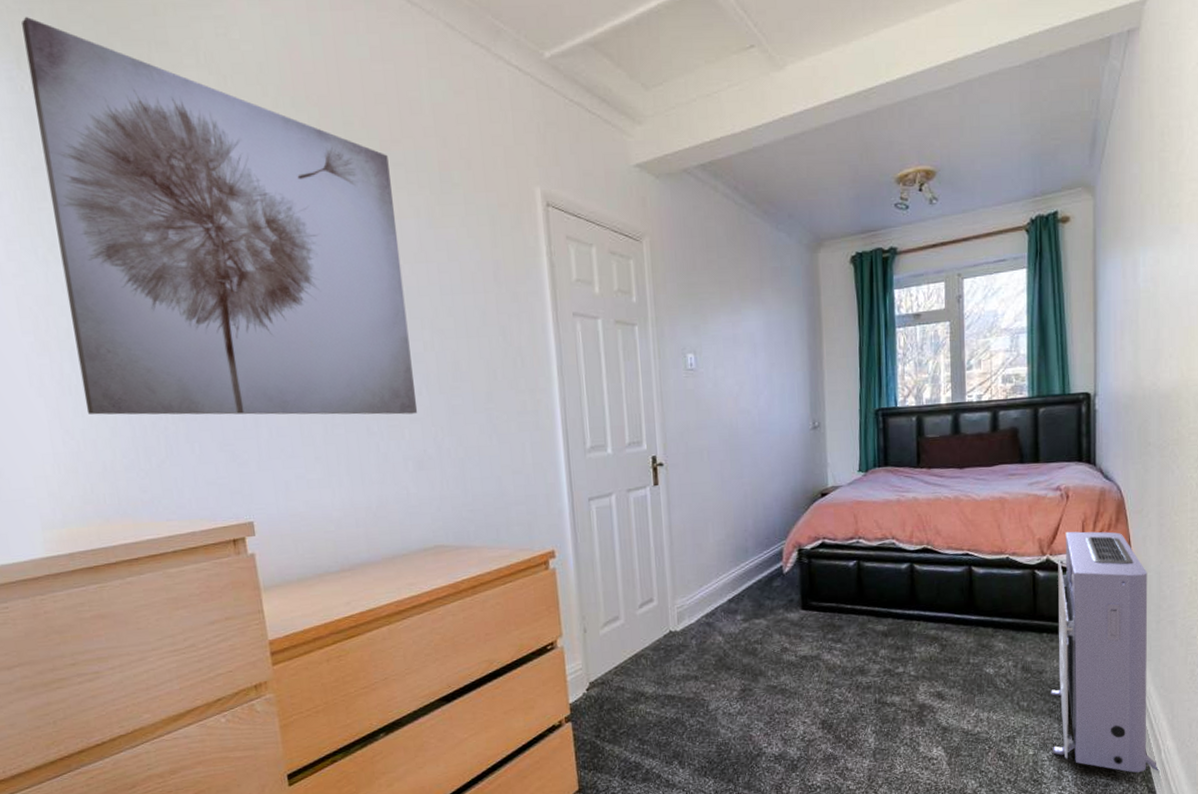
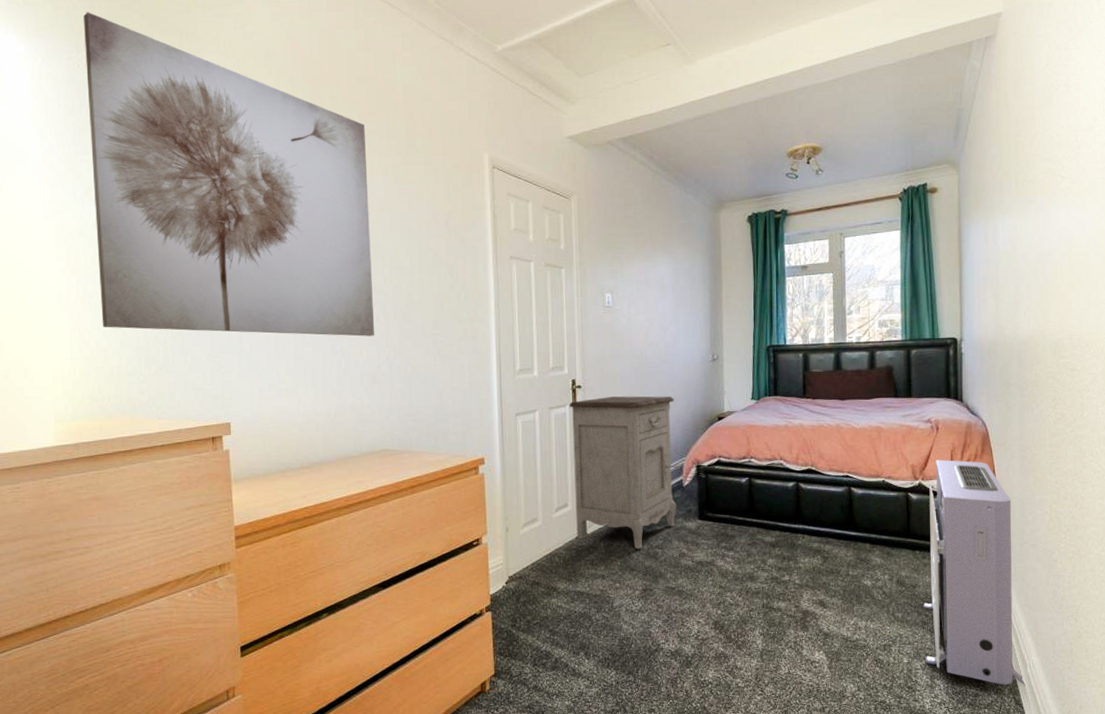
nightstand: none [649,471,780,646] -> present [569,396,680,549]

